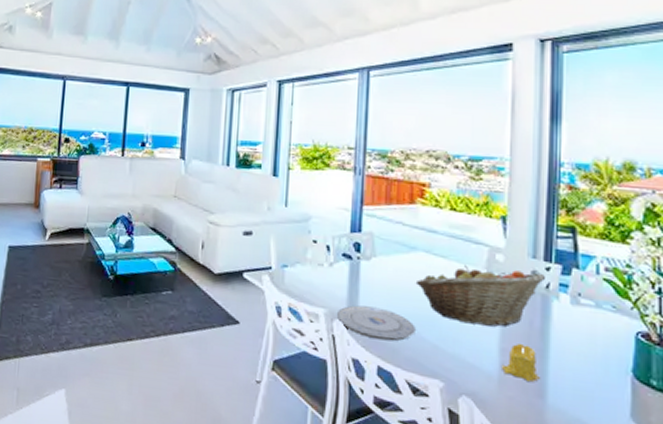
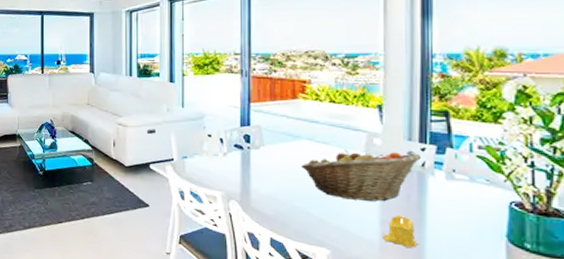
plate: present [337,305,415,341] -> none [233,188,302,217]

